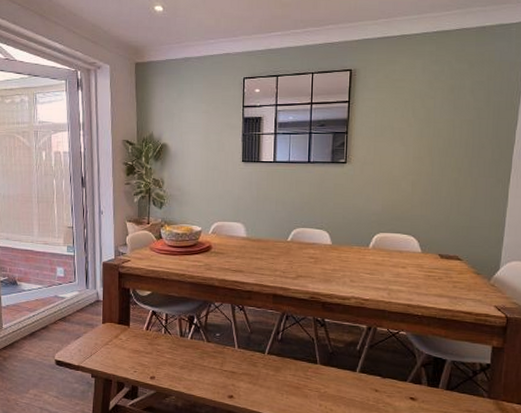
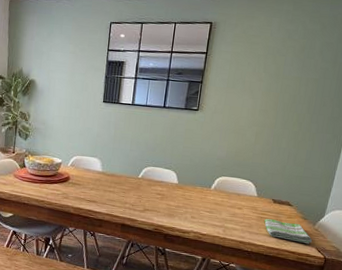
dish towel: none [433,277,490,303] -> present [264,219,313,245]

